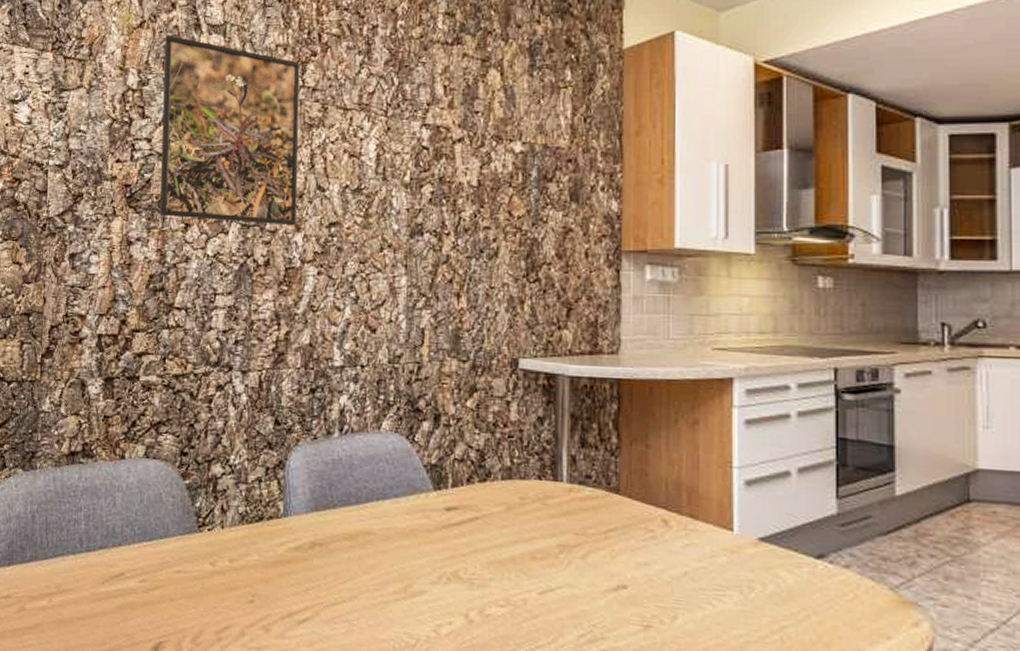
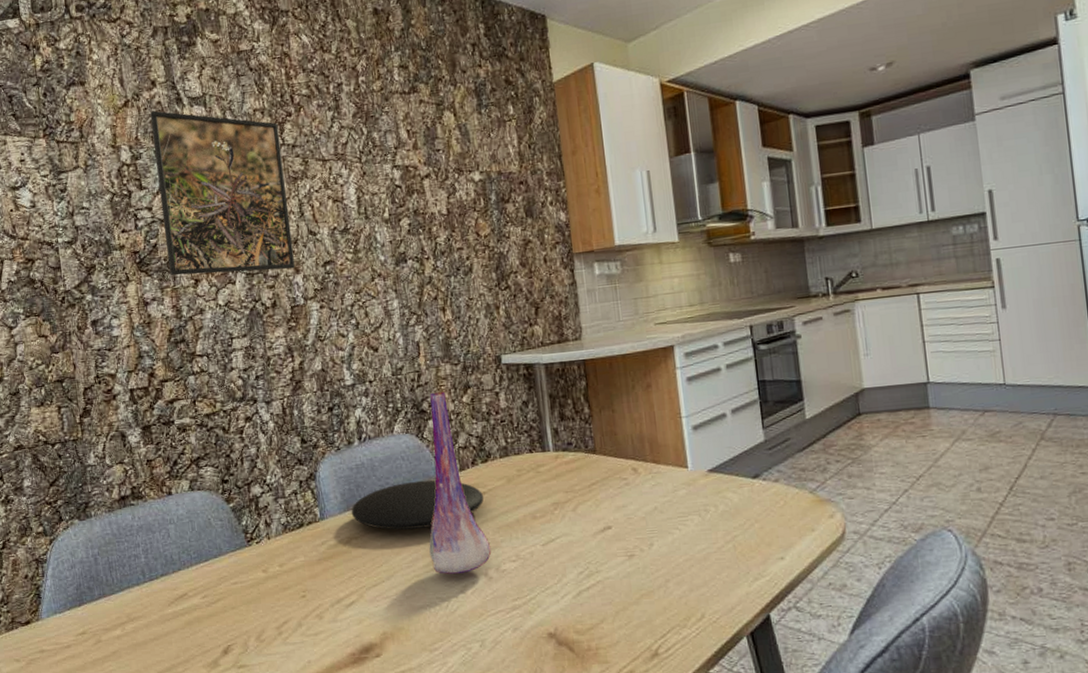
plate: none [319,489,477,548] -> present [351,479,484,530]
vase: none [403,390,477,610] -> present [429,391,492,574]

